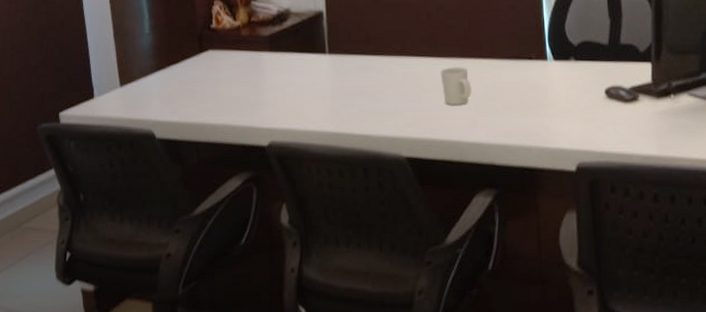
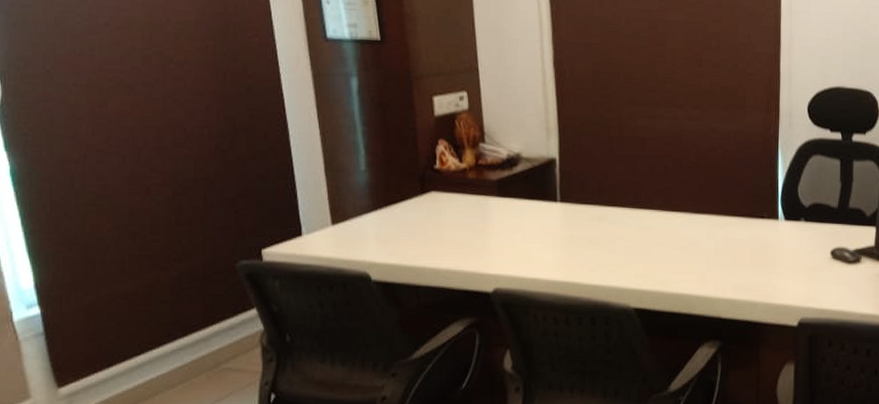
mug: present [440,66,472,105] -> none [673,221,703,259]

